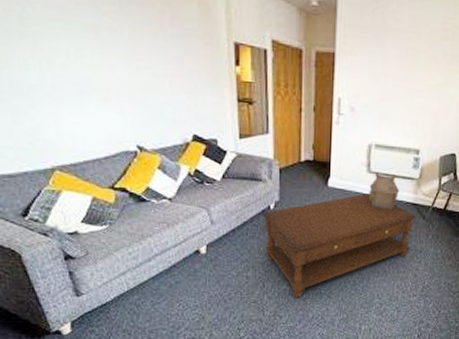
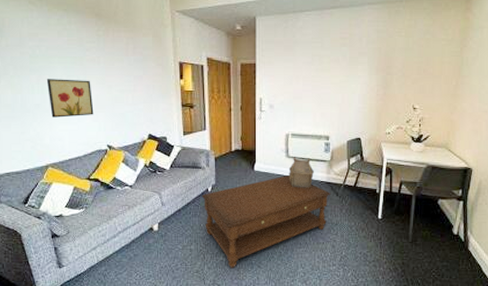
wall art: none [45,50,117,106] -> present [46,79,94,118]

